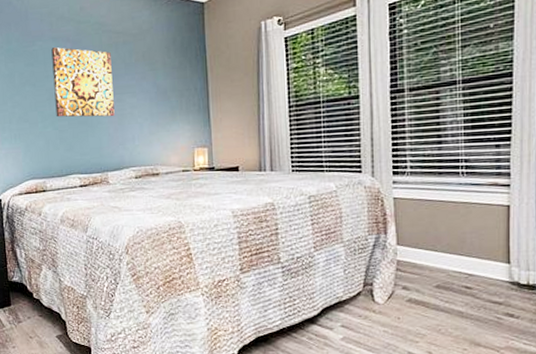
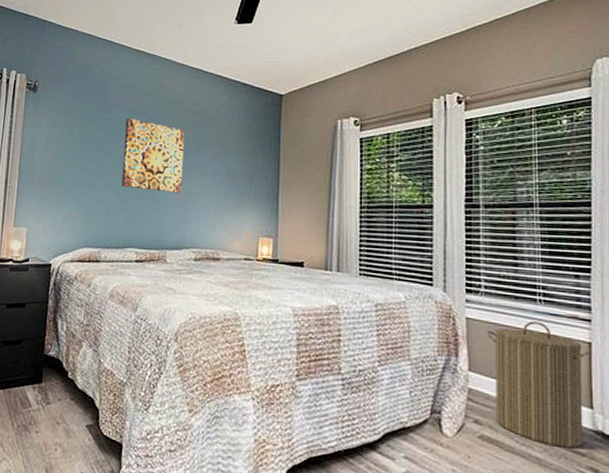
laundry hamper: none [414,192,511,300] -> present [487,321,593,448]

